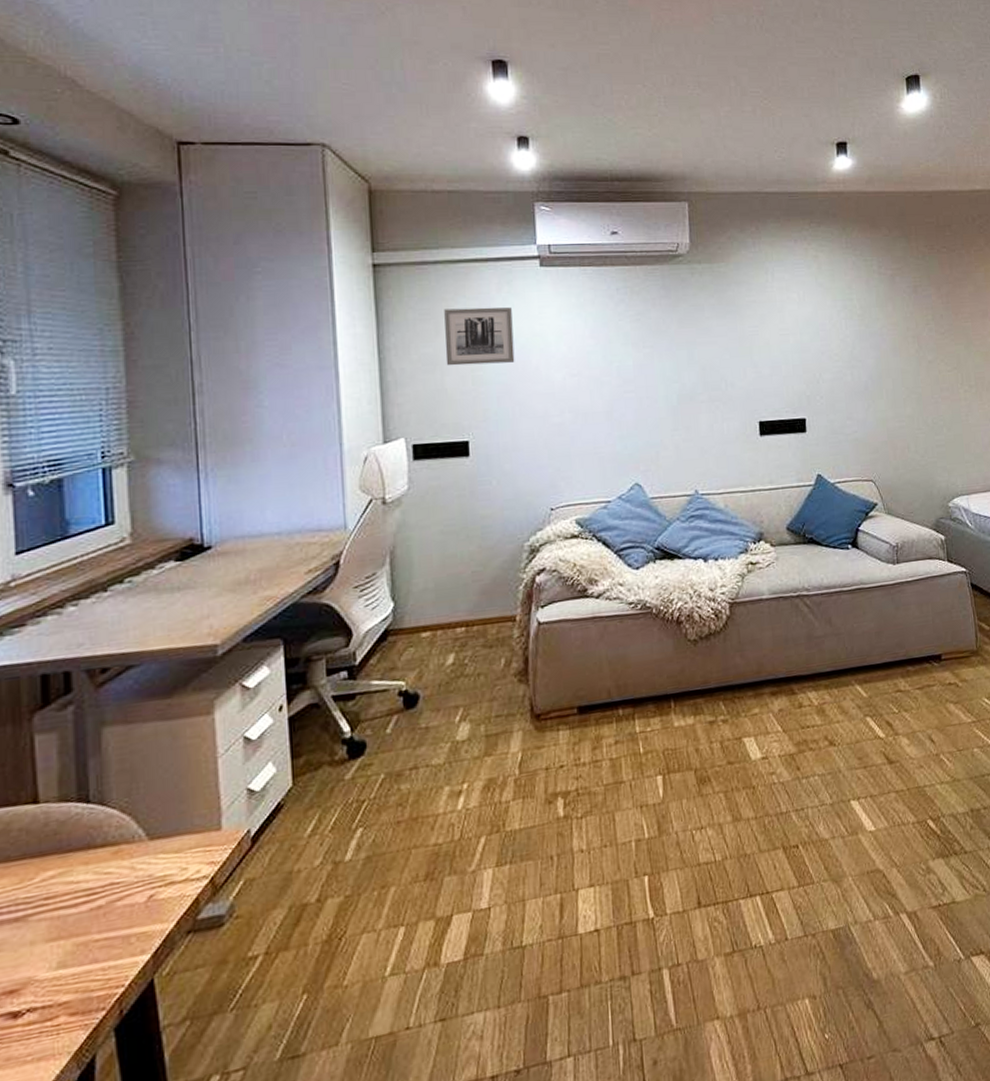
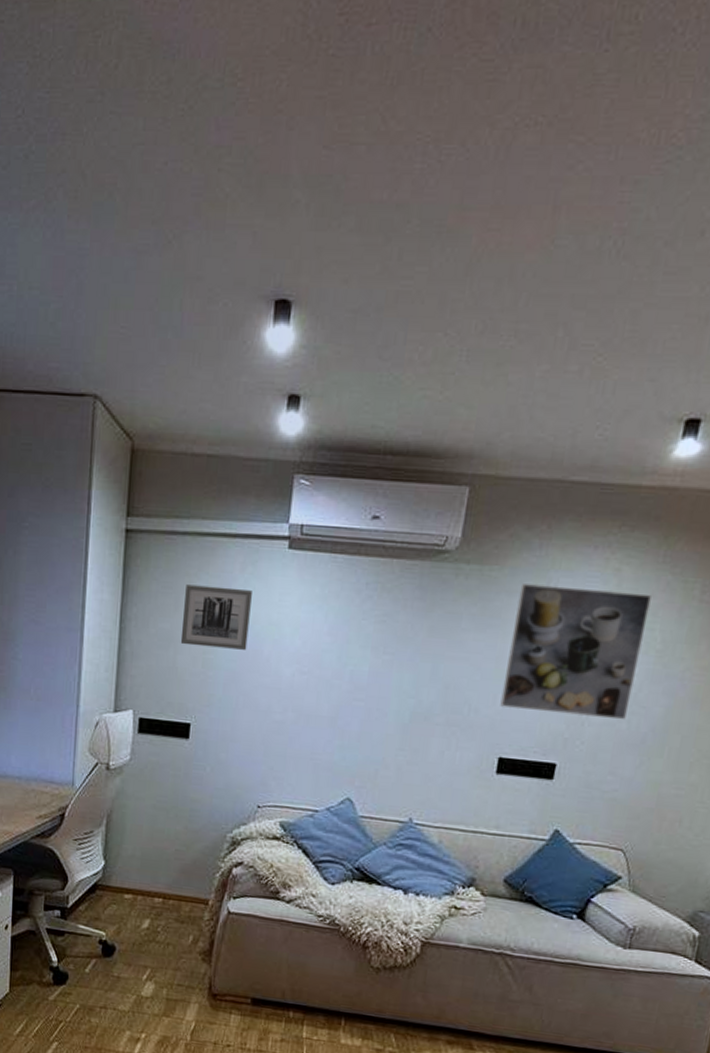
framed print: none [745,272,849,378] -> present [500,584,651,720]

